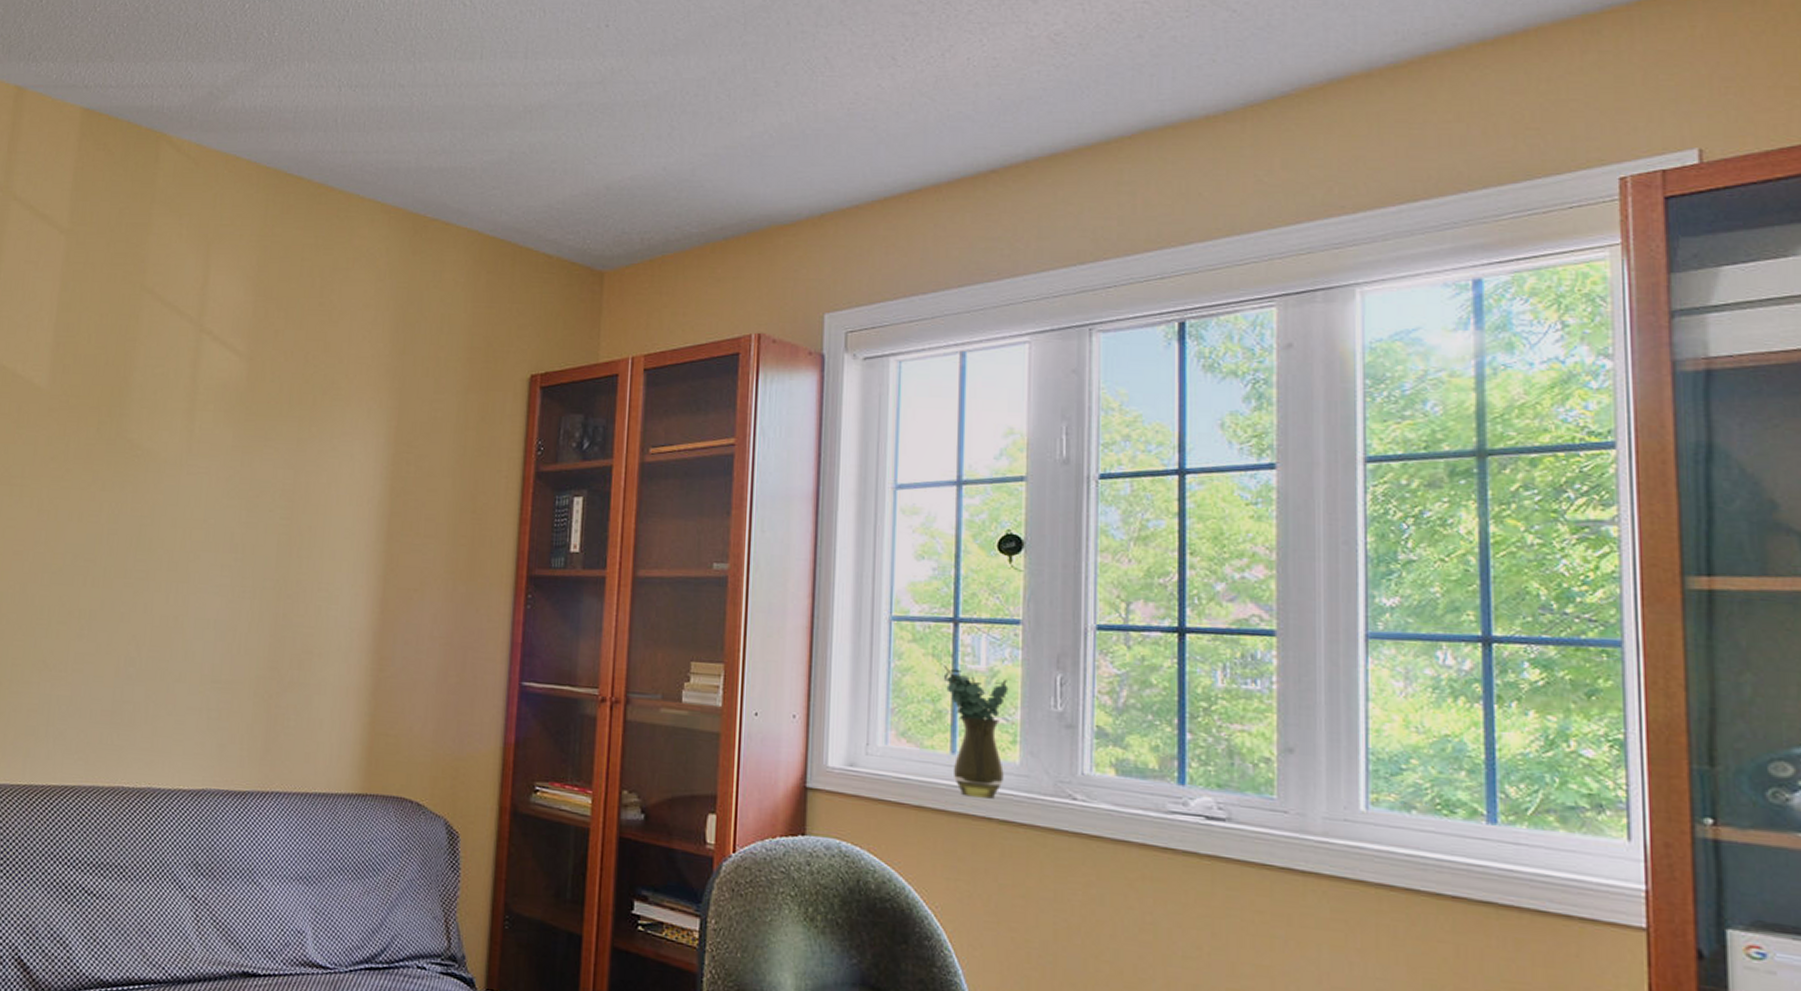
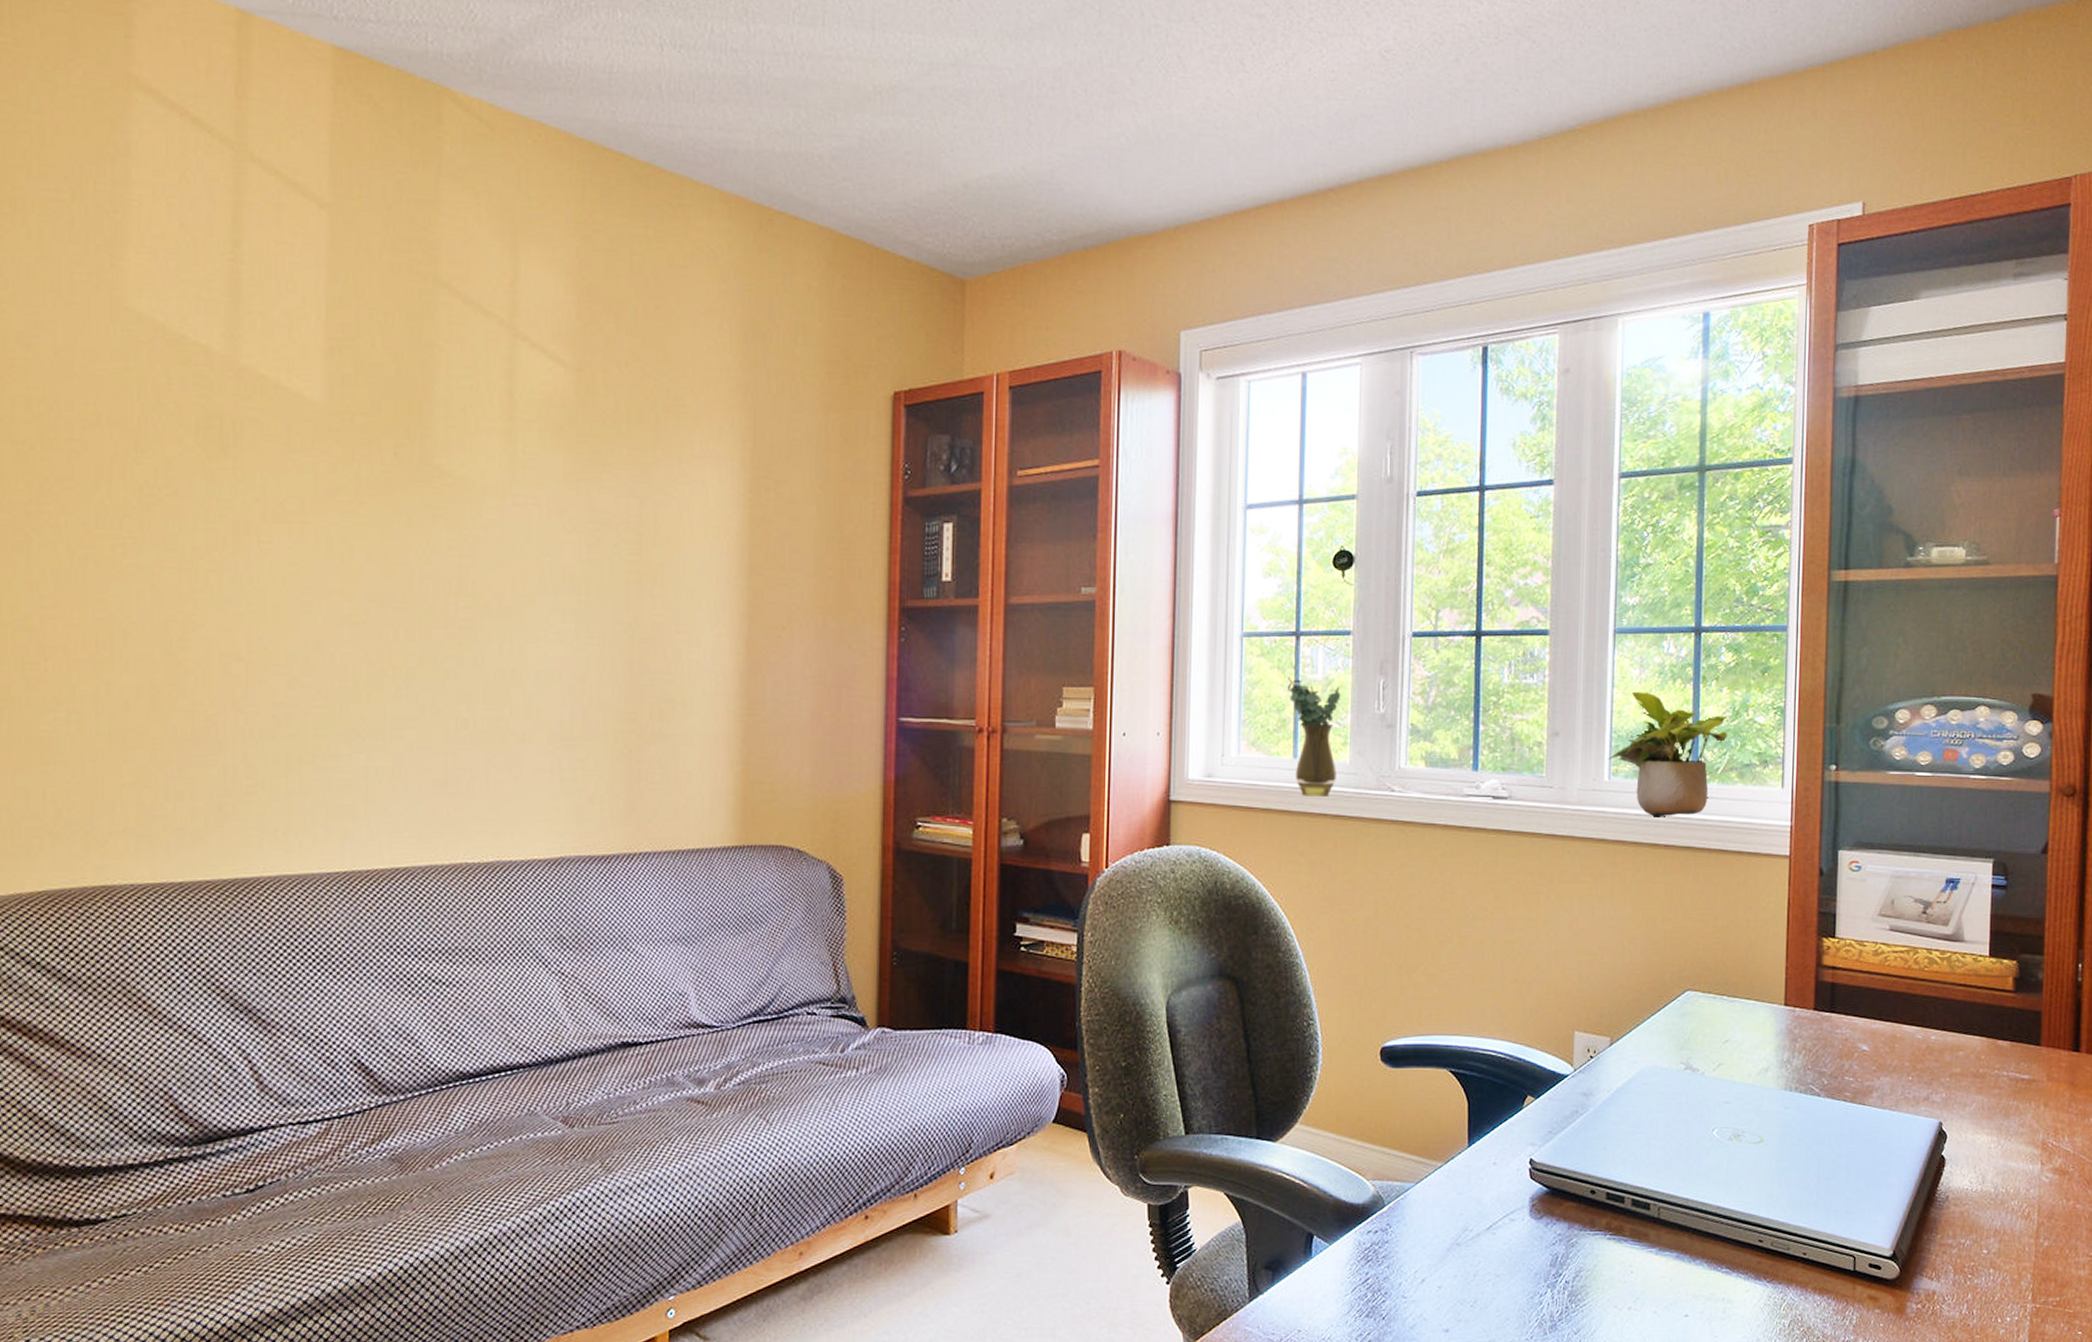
potted plant: none [1364,707,1538,863] -> present [1608,691,1728,817]

